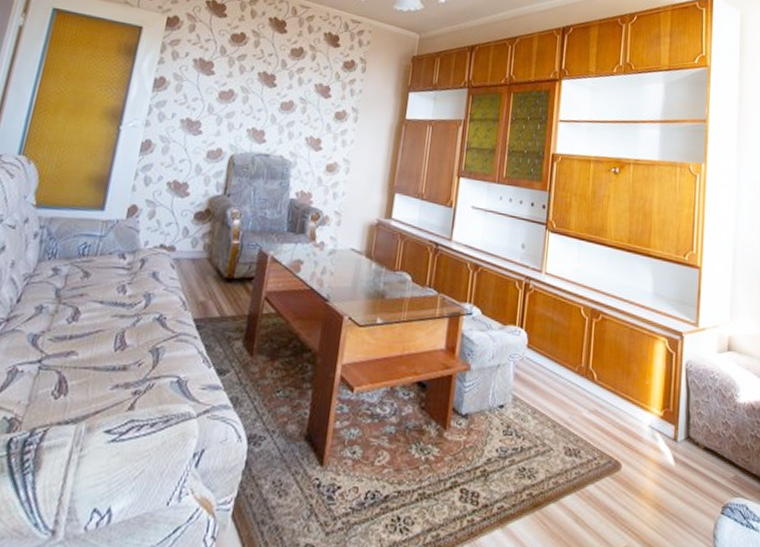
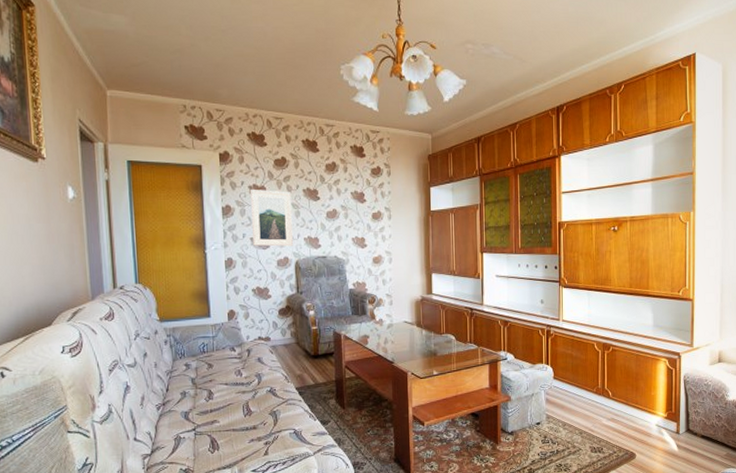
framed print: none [182,63,243,137] -> present [251,190,293,247]

